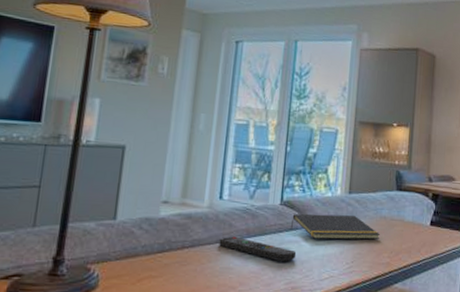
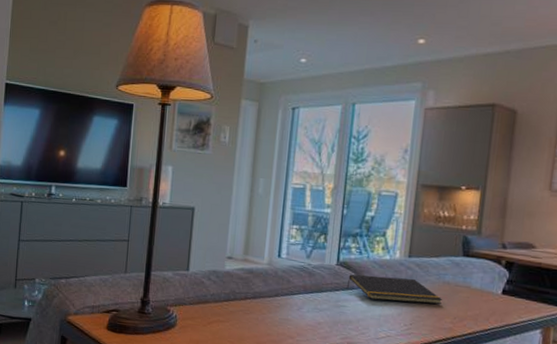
remote control: present [219,236,297,261] -> none [278,291,353,318]

